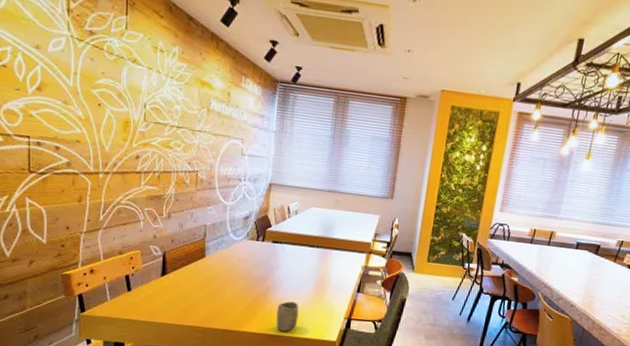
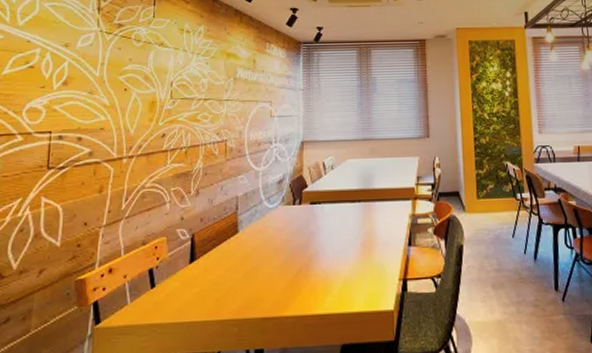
cup: present [276,301,299,332] -> none [323,269,347,308]

